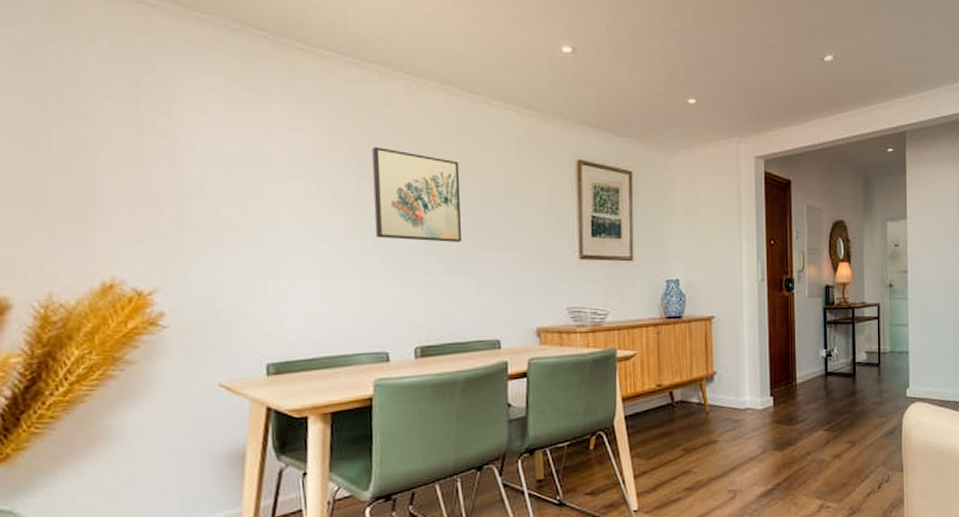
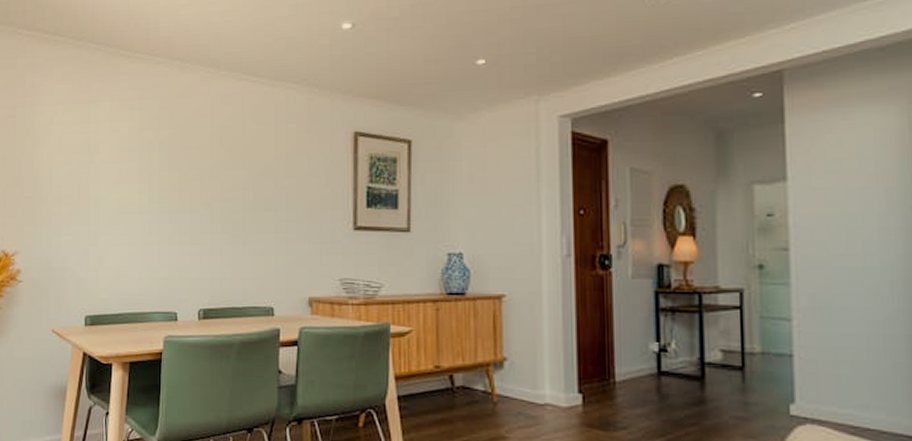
wall art: present [371,146,463,242] -> none [171,131,243,214]

